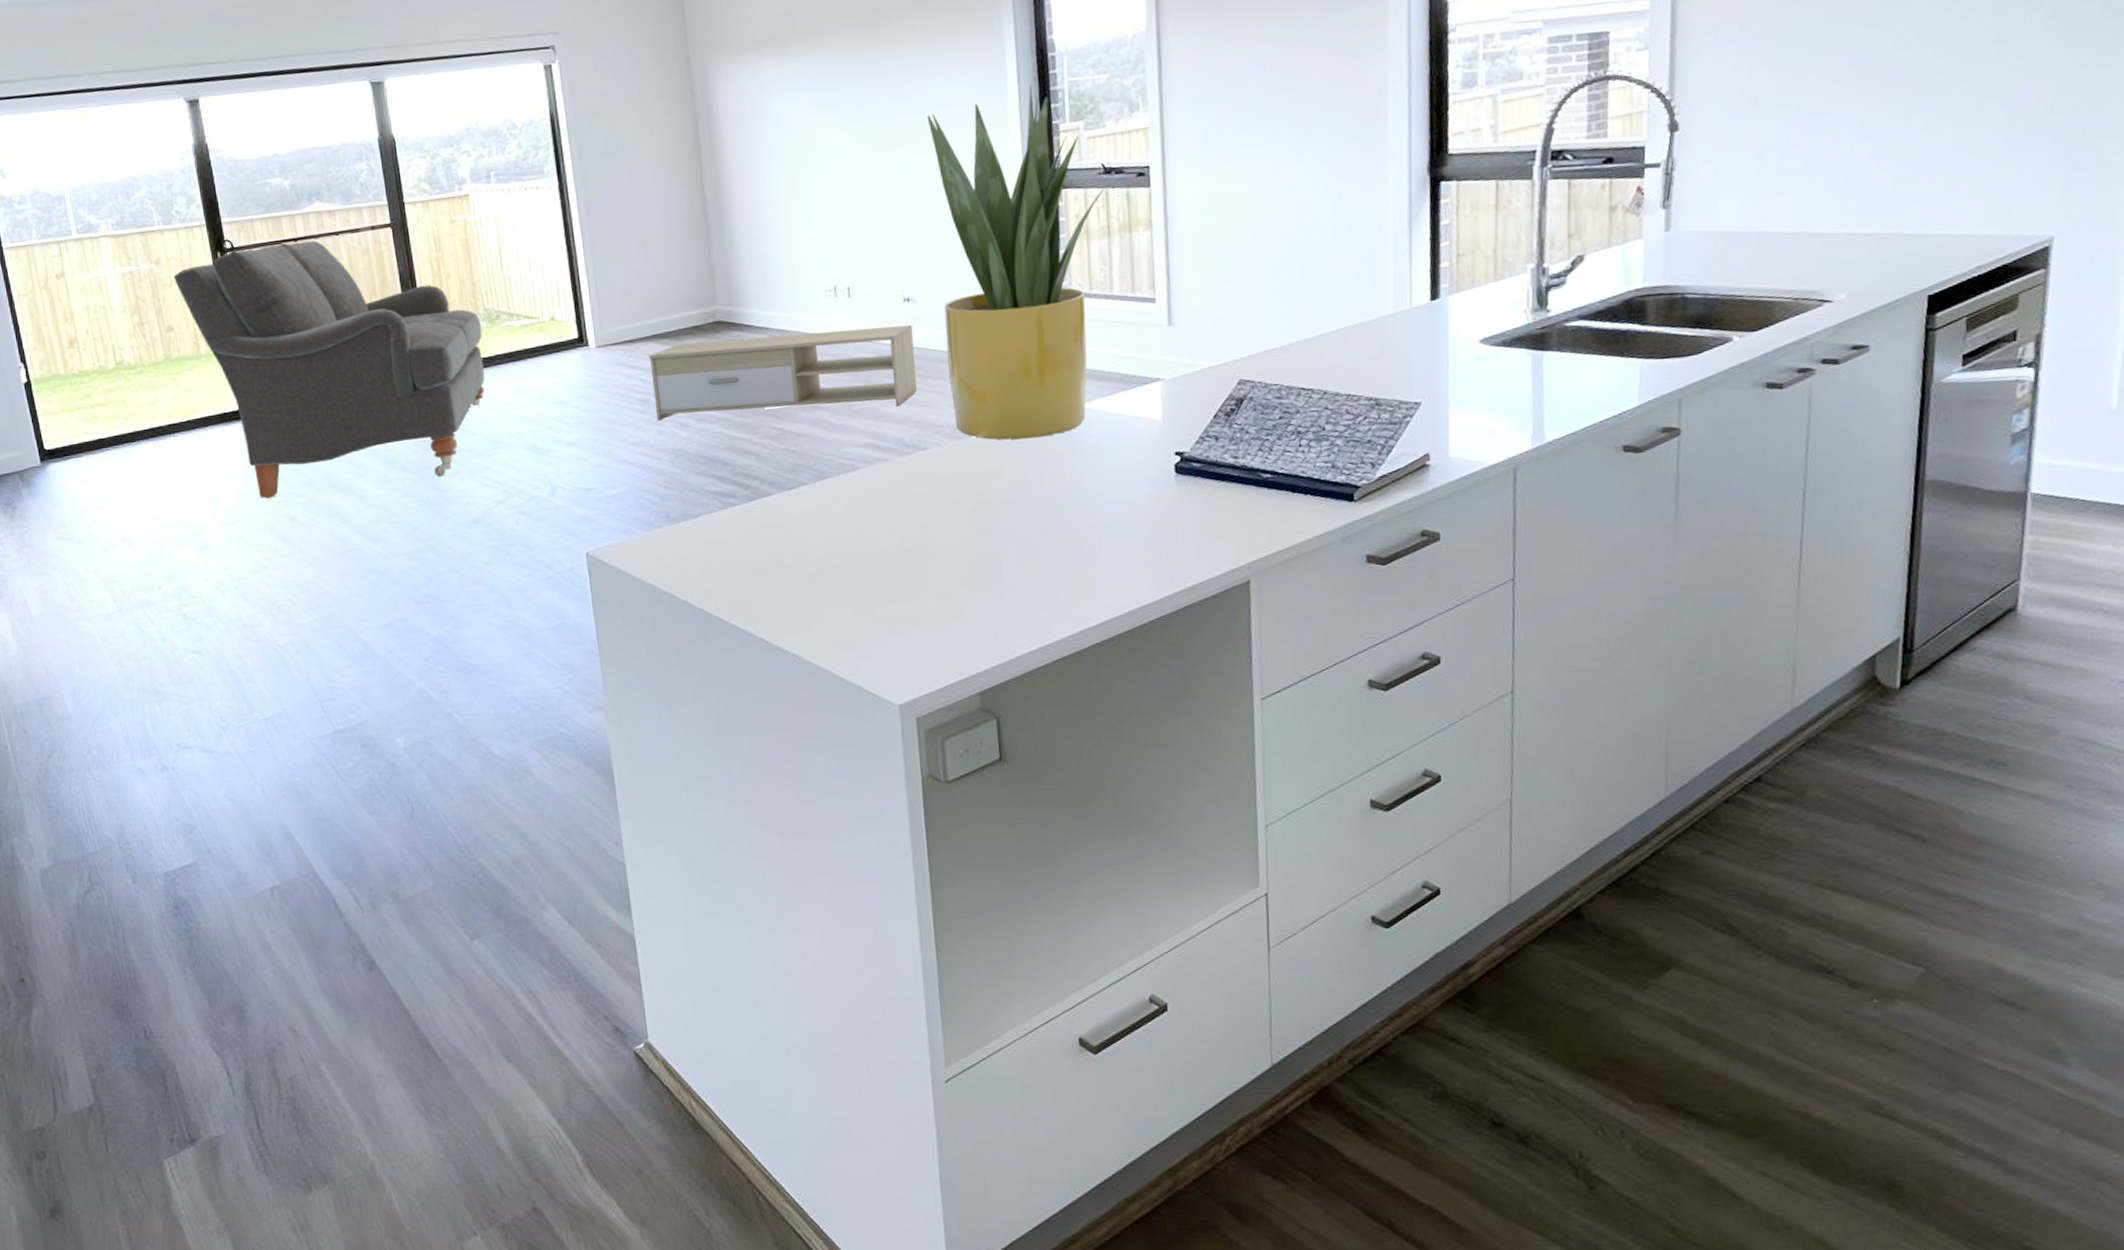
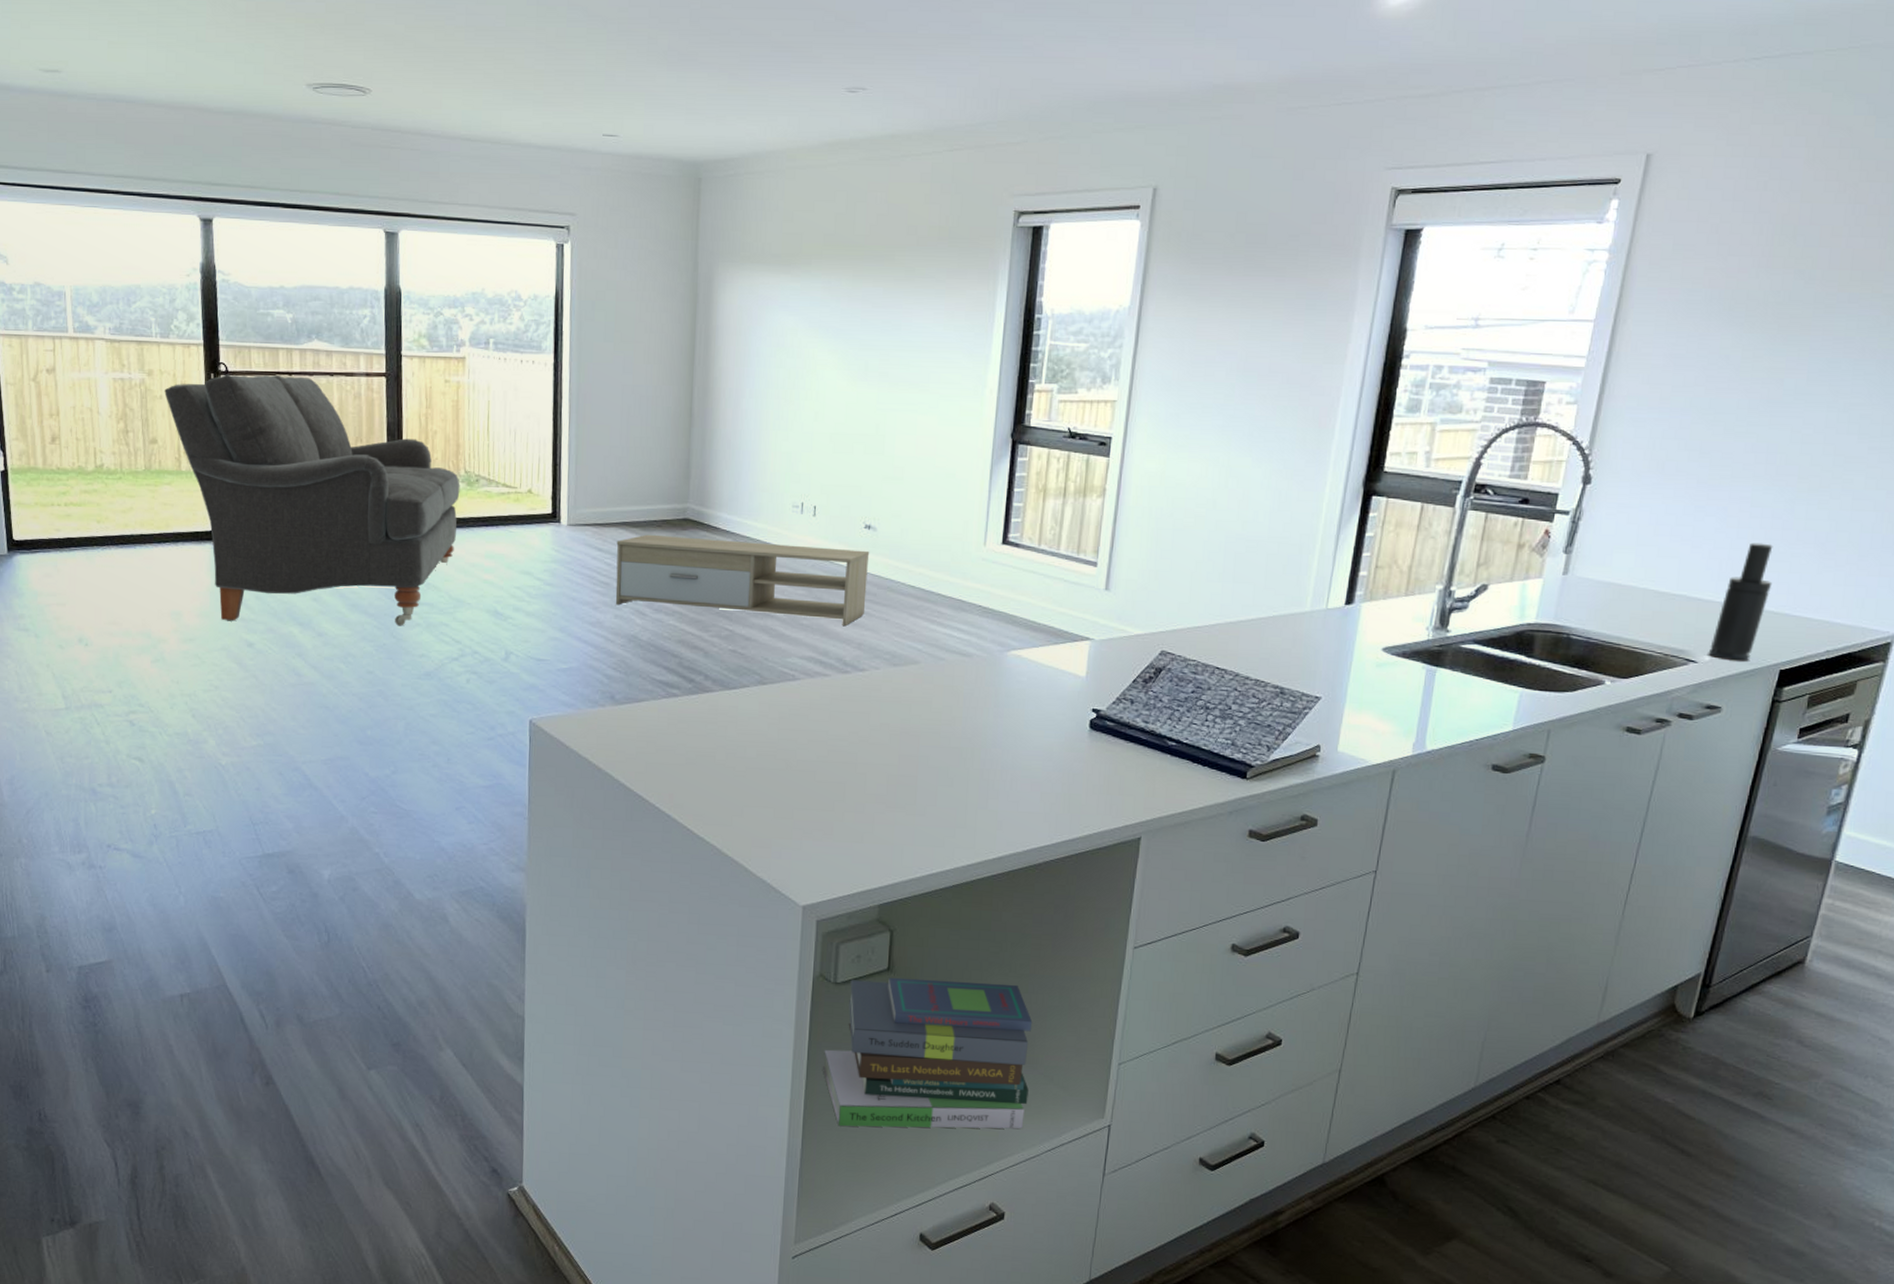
planter: present [927,85,1108,440] -> none [895,342,1071,676]
books: none [945,756,1173,934] -> present [823,977,1033,1129]
soap dispenser: none [1843,162,1902,294] -> present [1708,542,1773,660]

